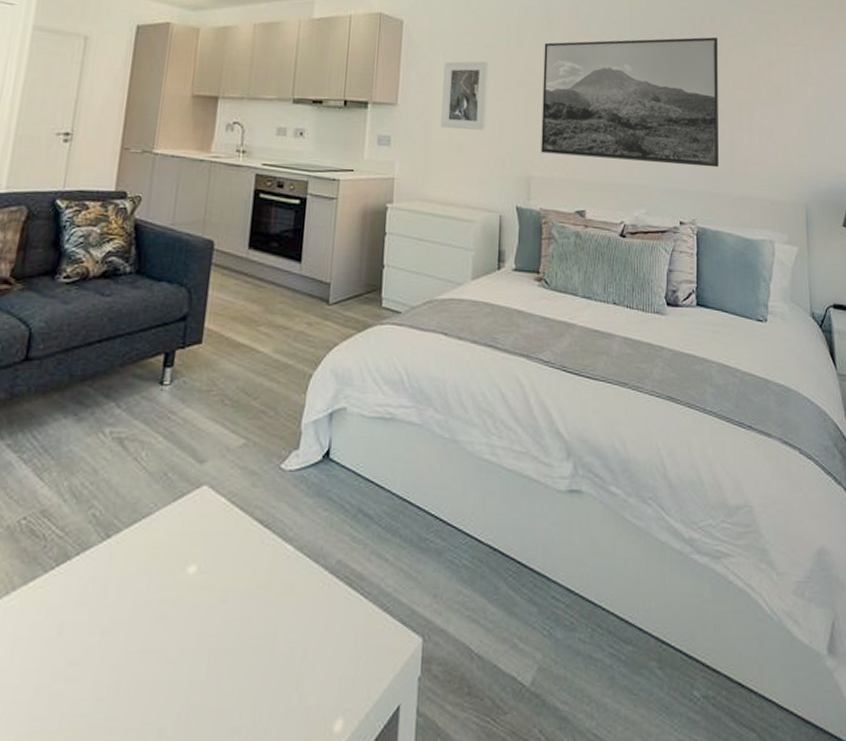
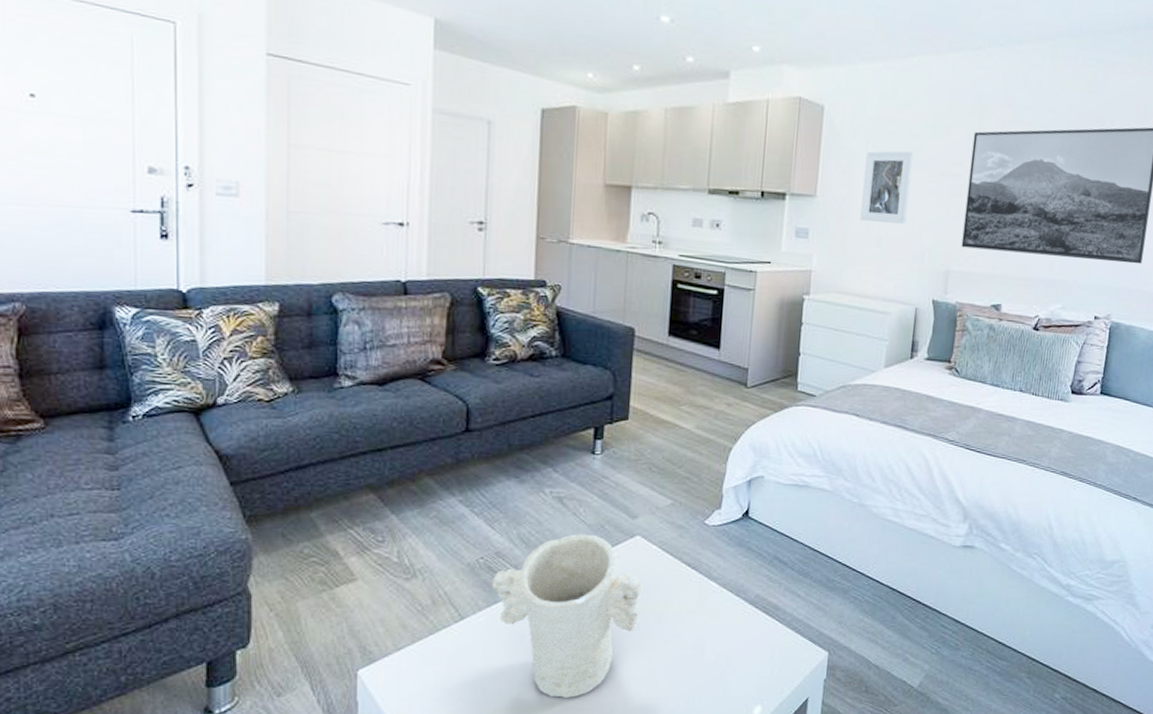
decorative vase: none [31,484,206,714] -> present [491,534,642,698]

